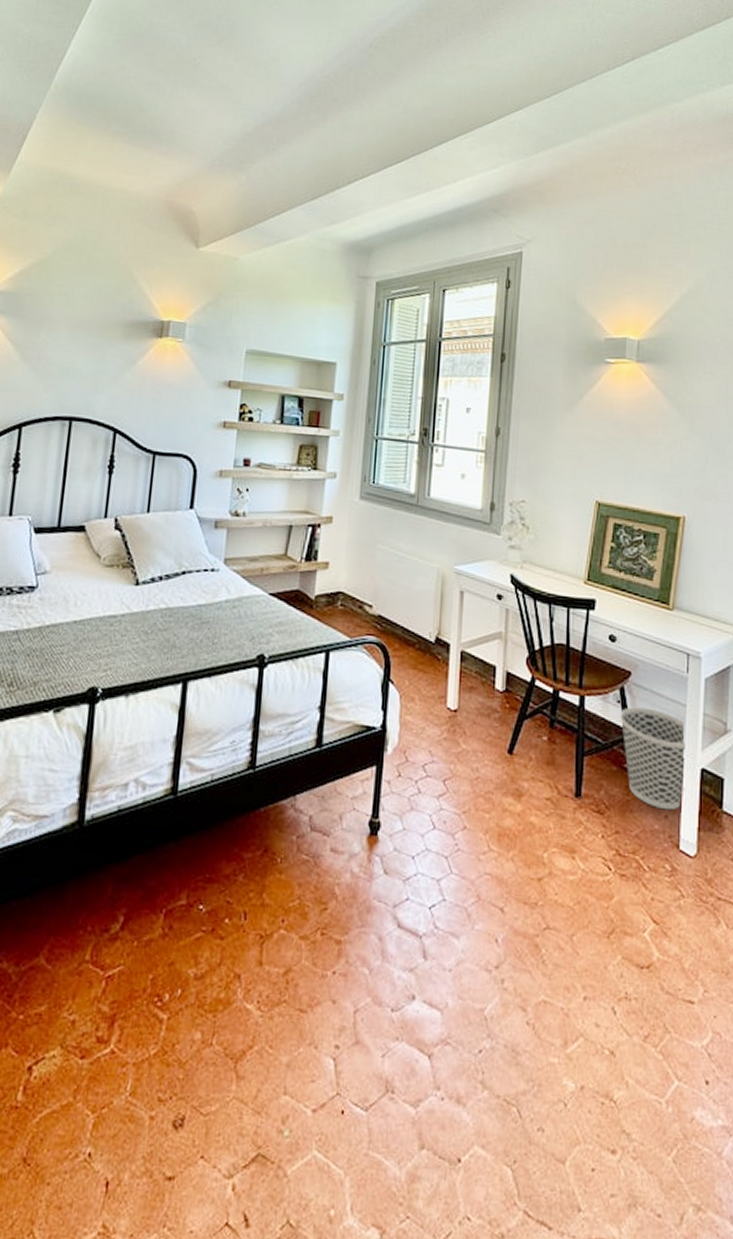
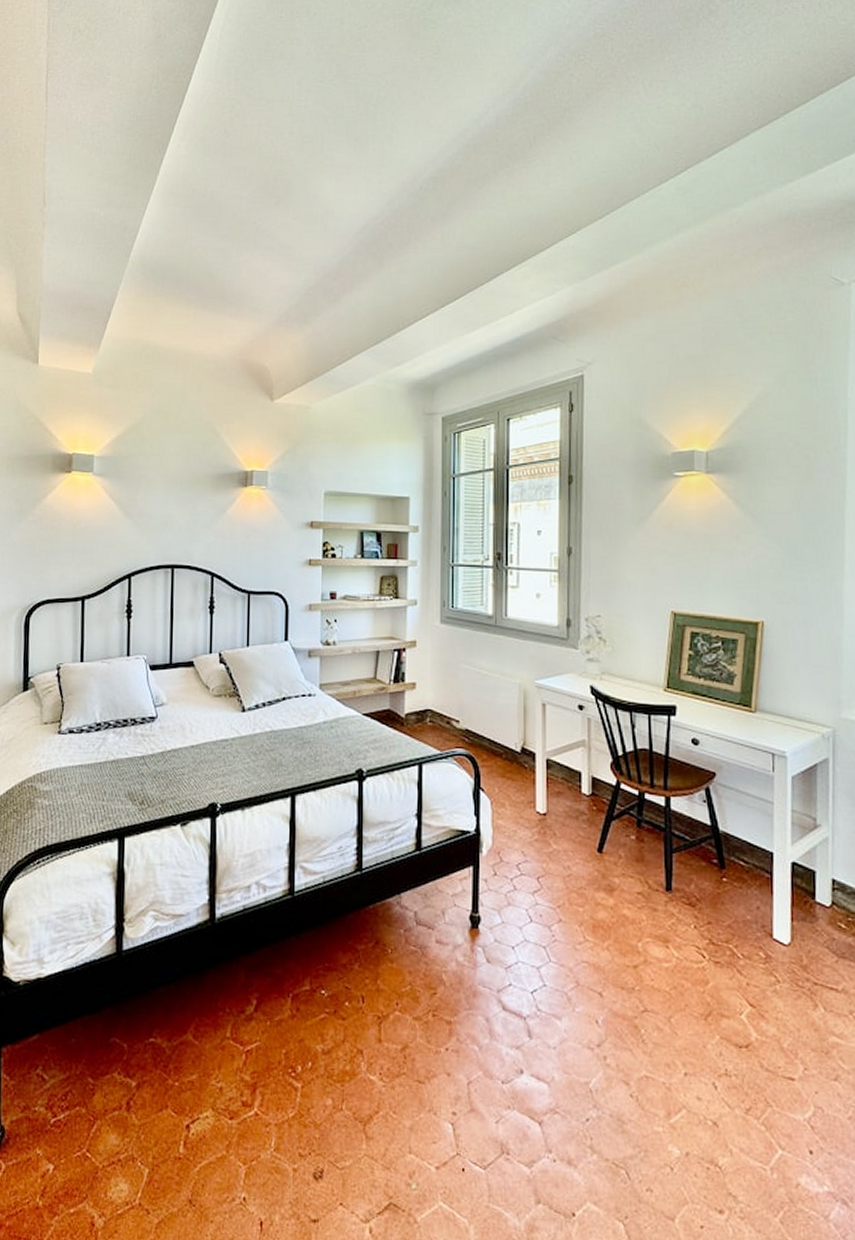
wastebasket: present [620,707,687,811] -> none [706,806,776,902]

